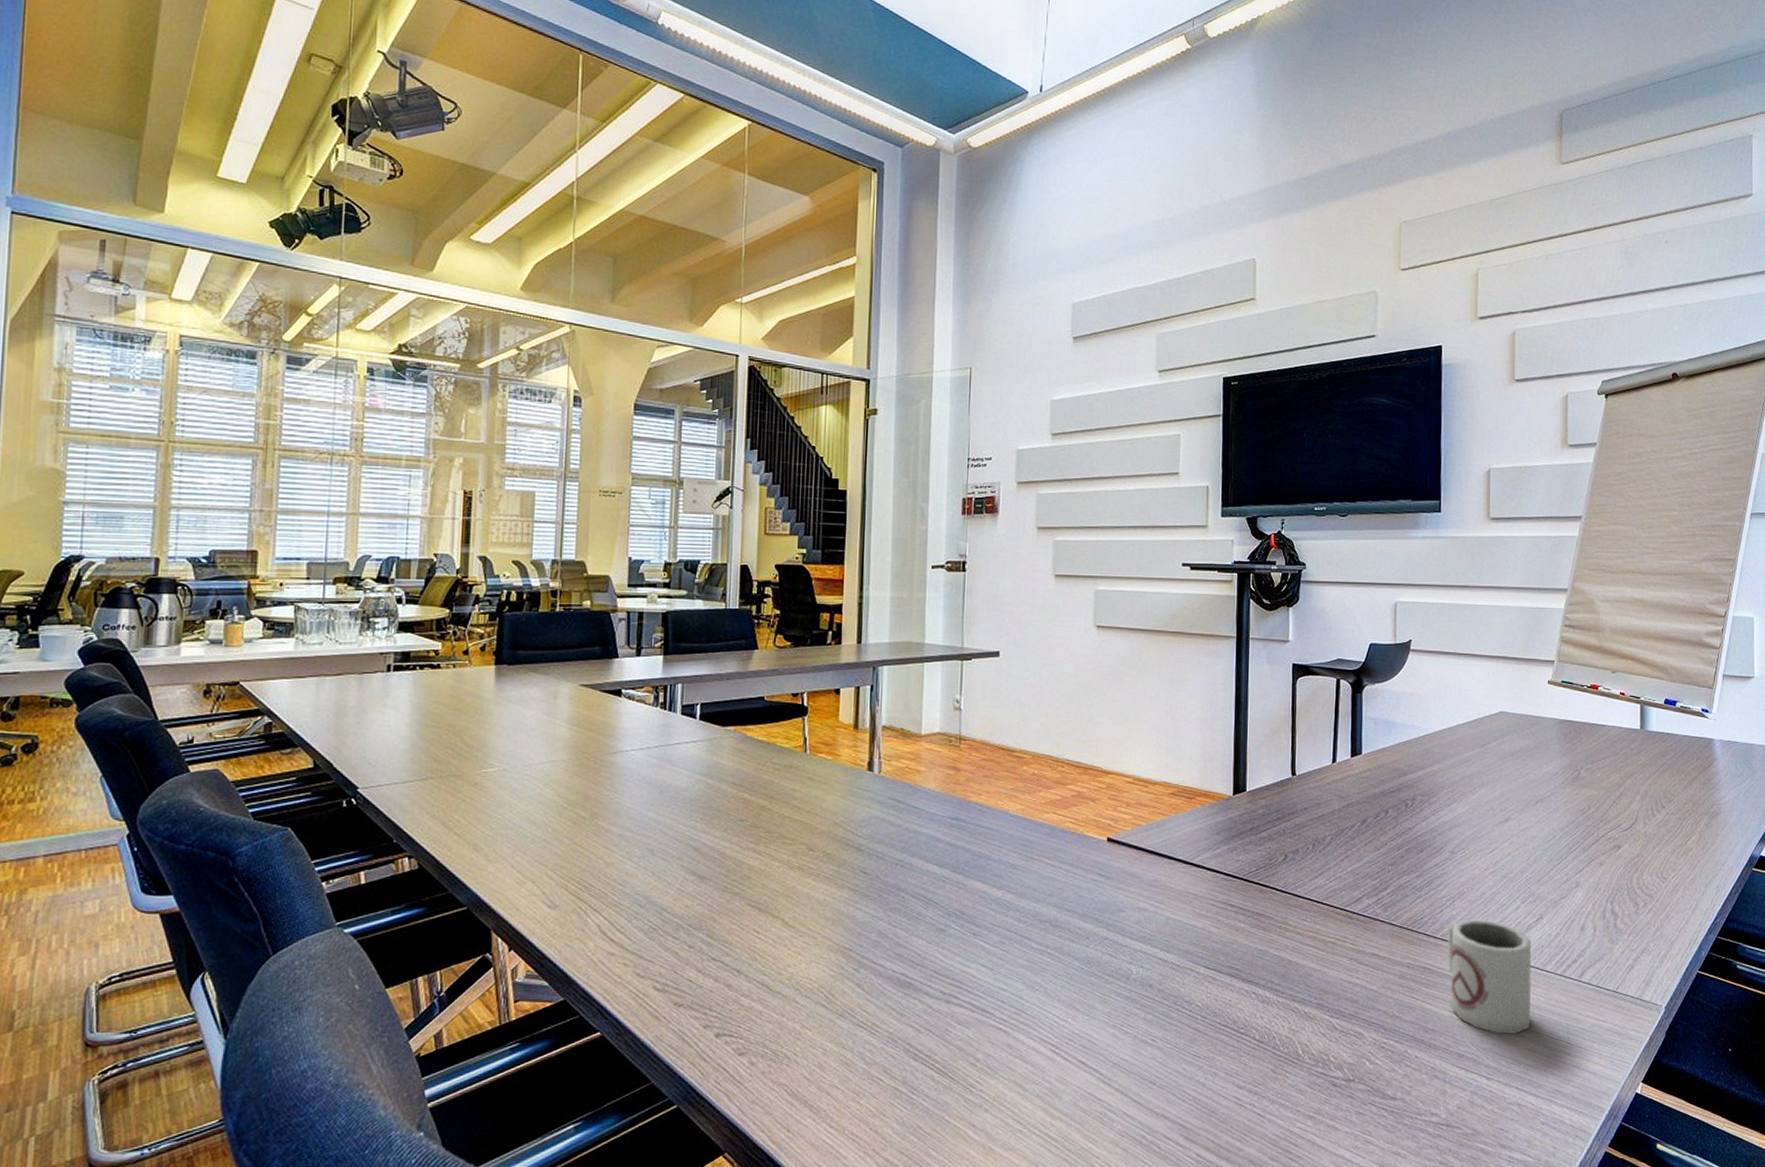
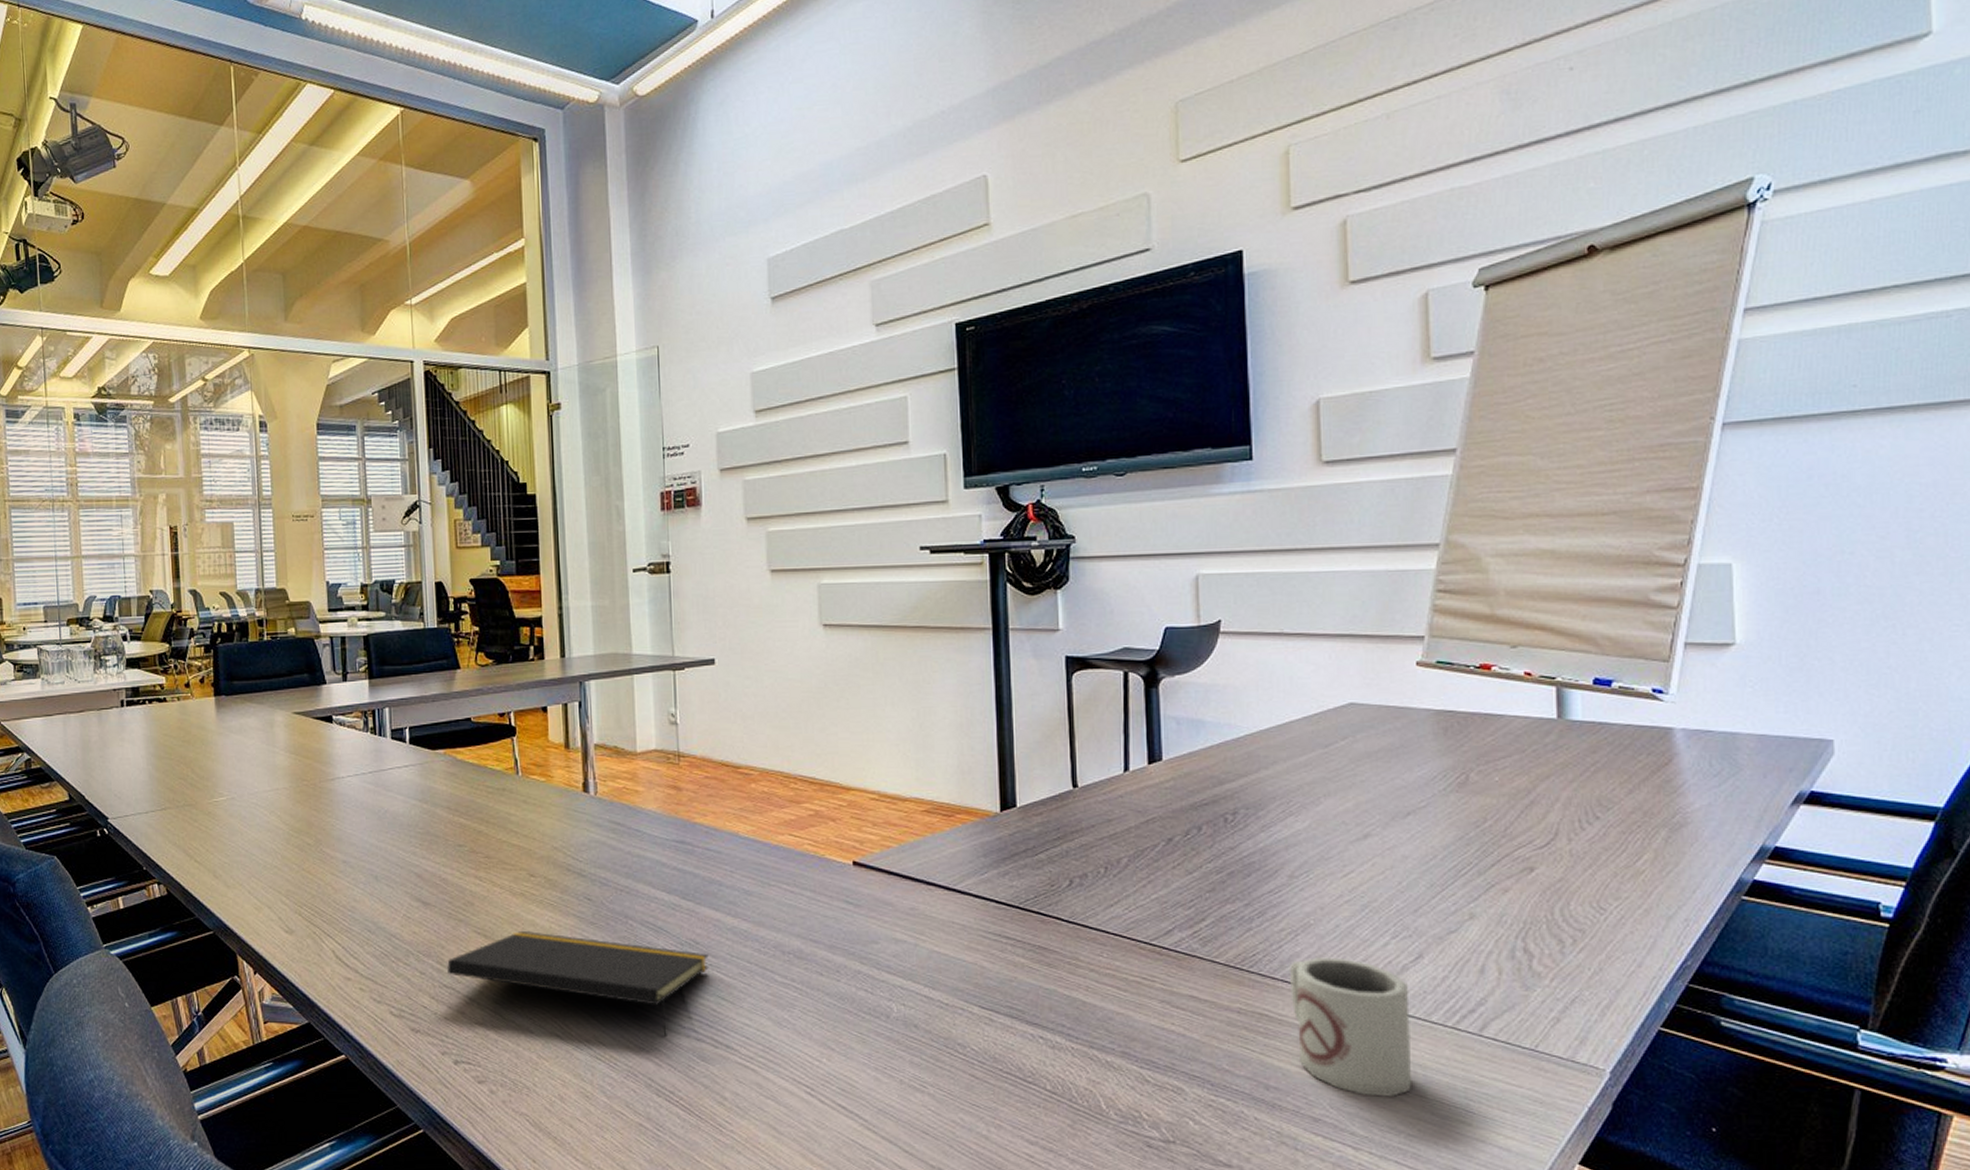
notepad: none [717,903,973,1003] -> present [447,930,709,1036]

